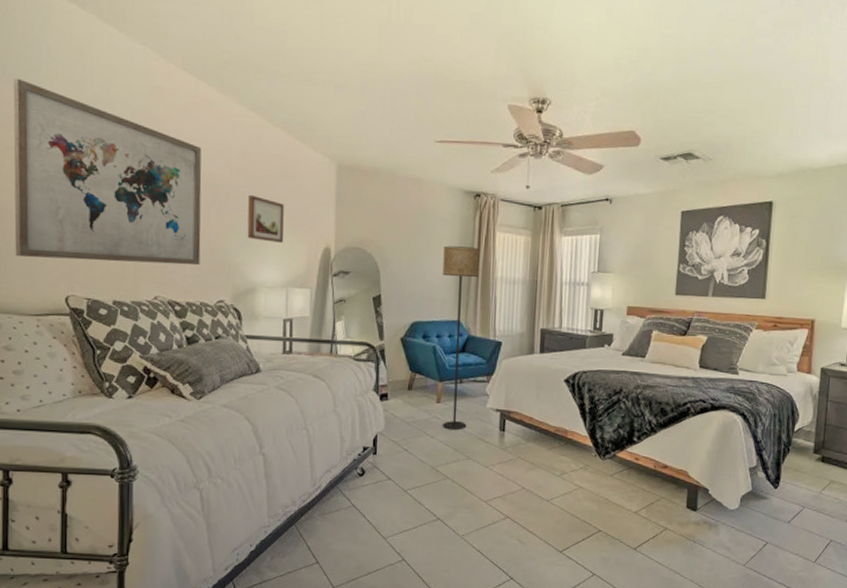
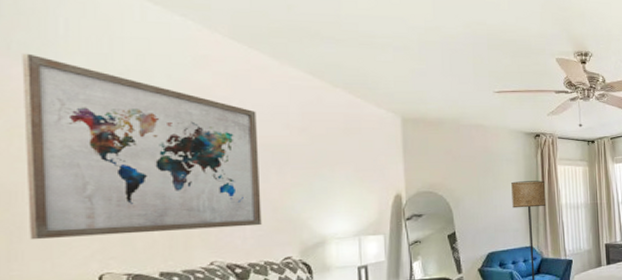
wall art: present [247,194,284,243] -> none [311,152,353,195]

